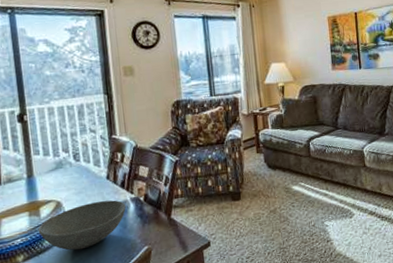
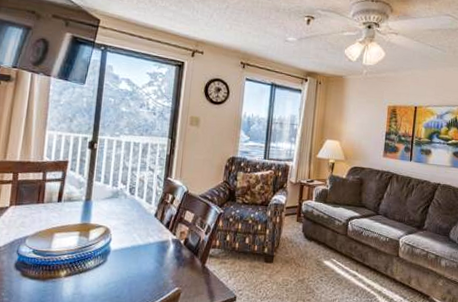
bowl: present [38,200,126,250] -> none [84,235,166,278]

